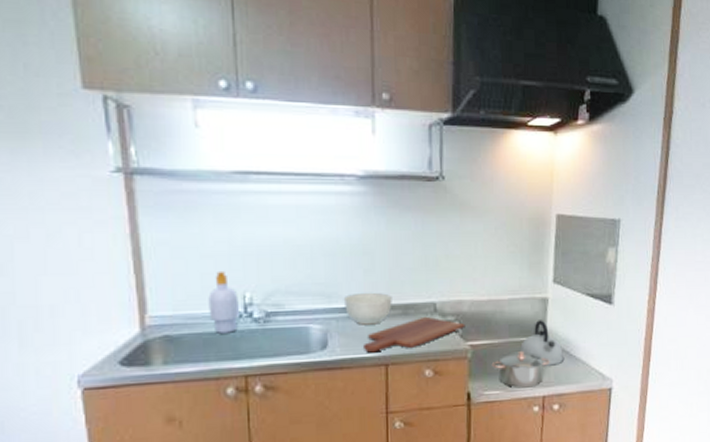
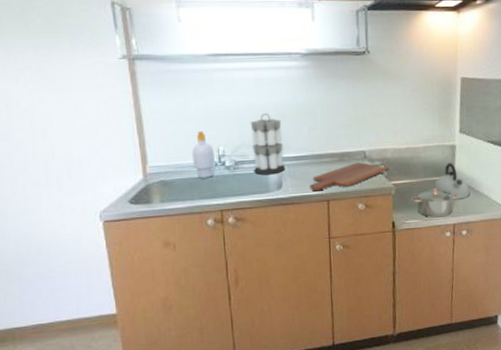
spice rack: none [287,251,332,331] -> present [250,113,285,175]
bowl: present [343,293,392,325] -> none [293,144,331,170]

